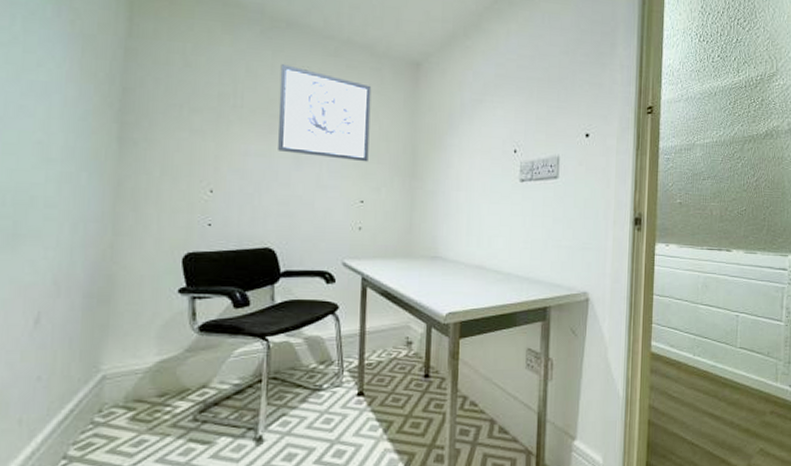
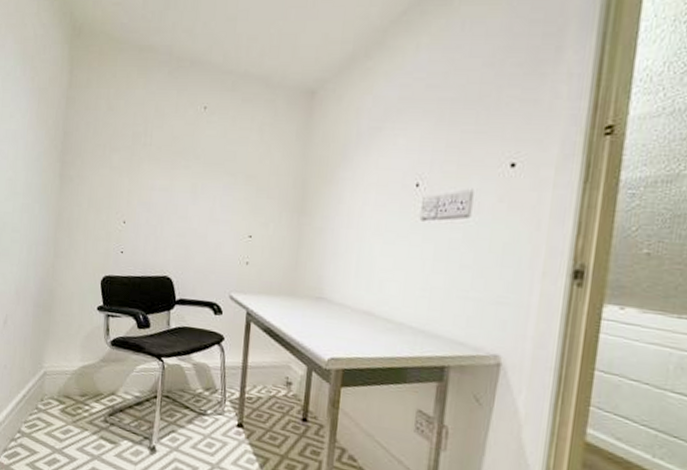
wall art: present [278,64,372,162] -> none [178,102,265,197]

